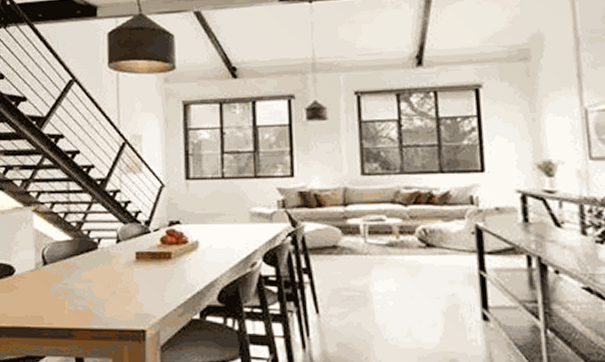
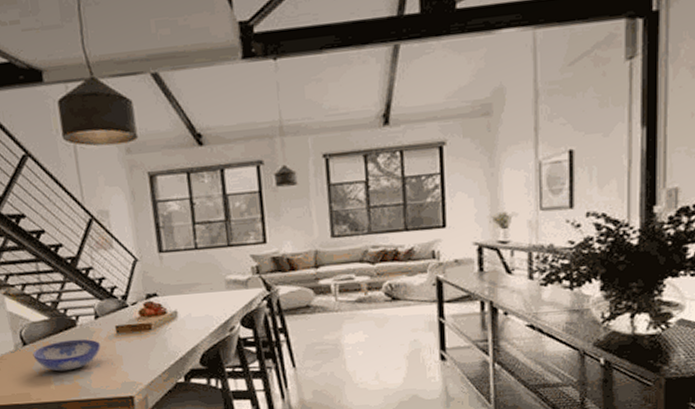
ceramic bowl: none [51,263,119,296] -> present [33,339,101,372]

